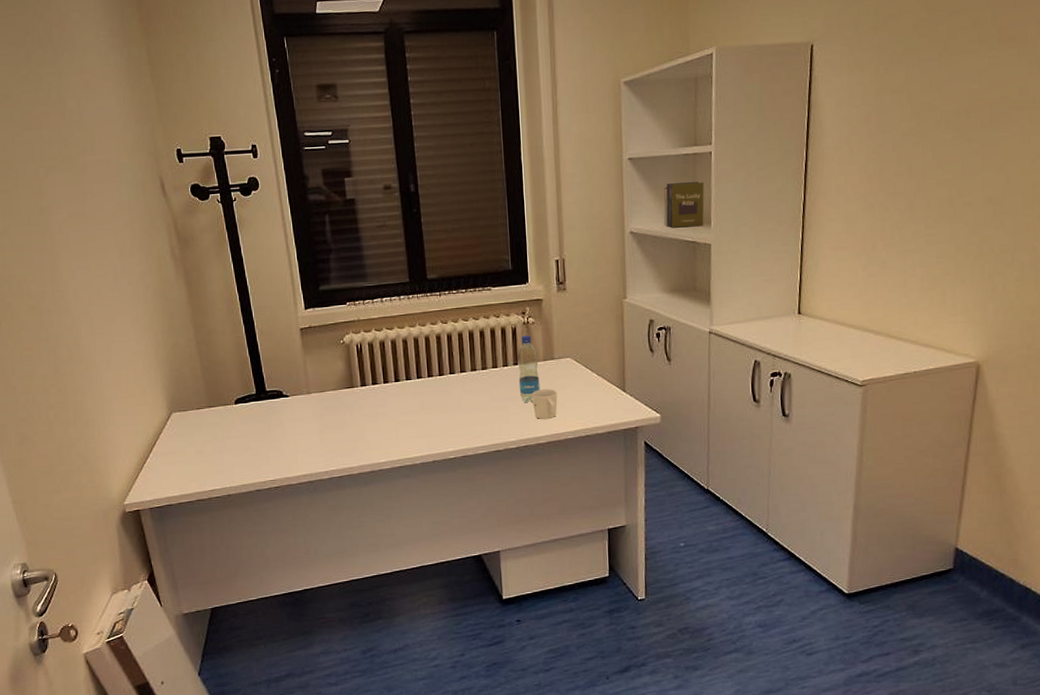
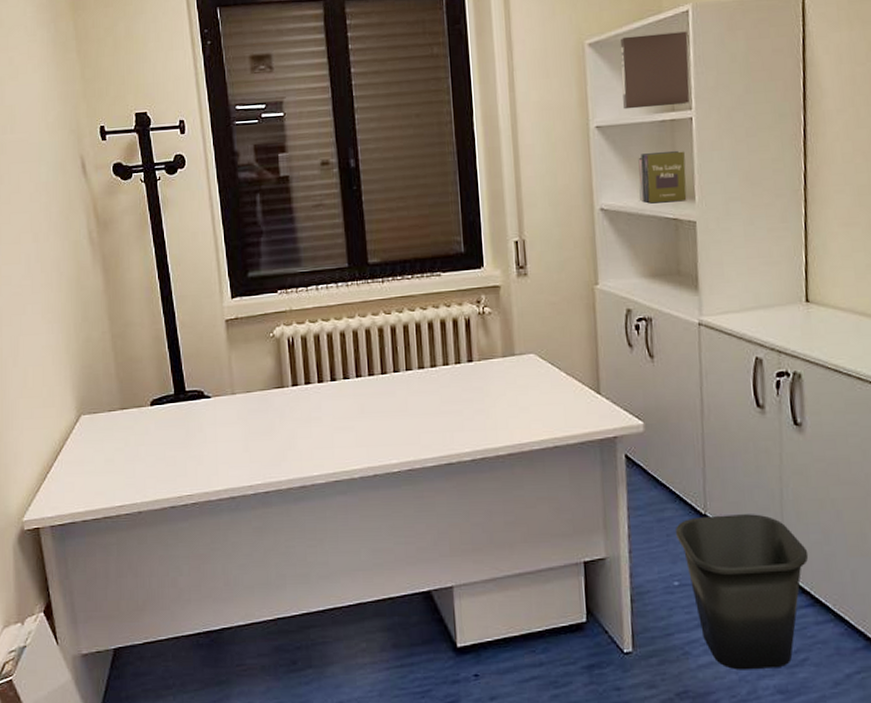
bottle: present [517,335,540,403] -> none [471,327,499,407]
mug: present [531,389,558,420] -> none [488,390,520,427]
binder: none [651,73,711,143] -> present [620,31,690,110]
waste bin: none [683,488,788,610] -> present [676,514,809,670]

